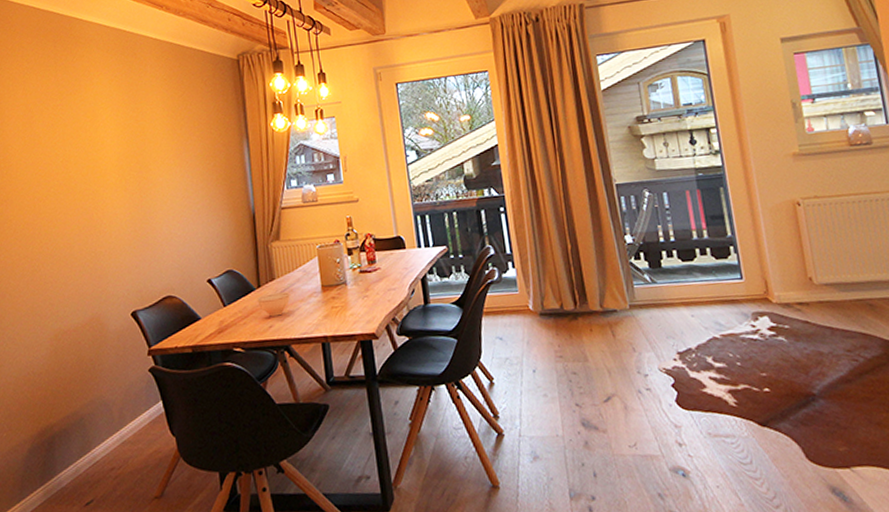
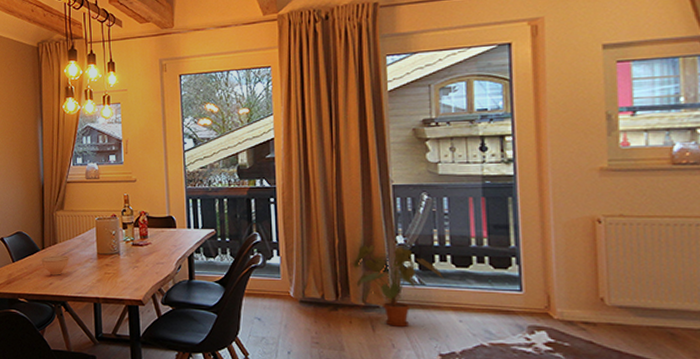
house plant: none [587,246,673,330] -> present [353,244,444,327]

